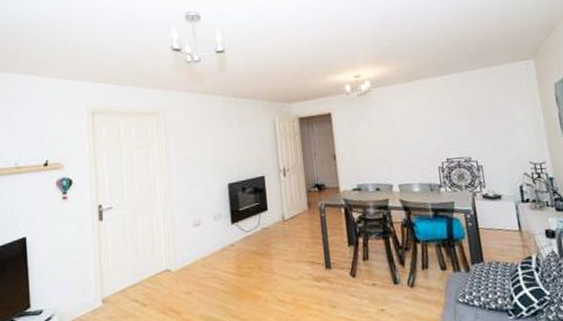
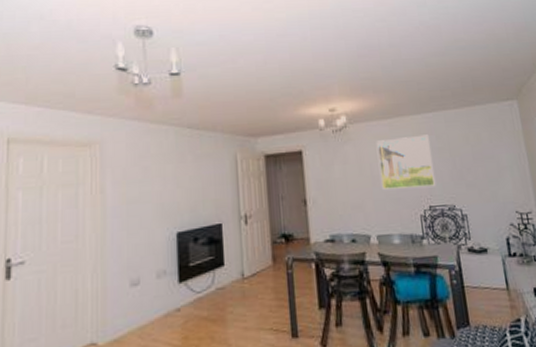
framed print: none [397,95,454,145] -> present [376,134,437,190]

